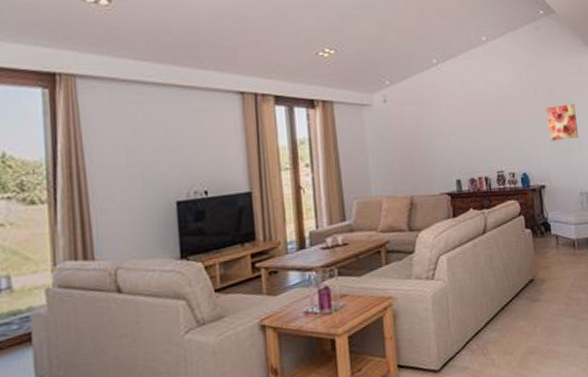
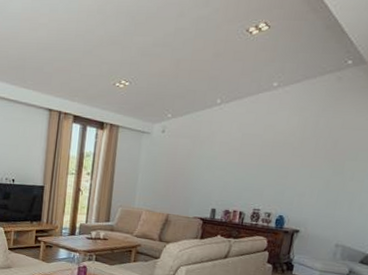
wall art: present [546,103,578,141] -> none [318,158,359,194]

